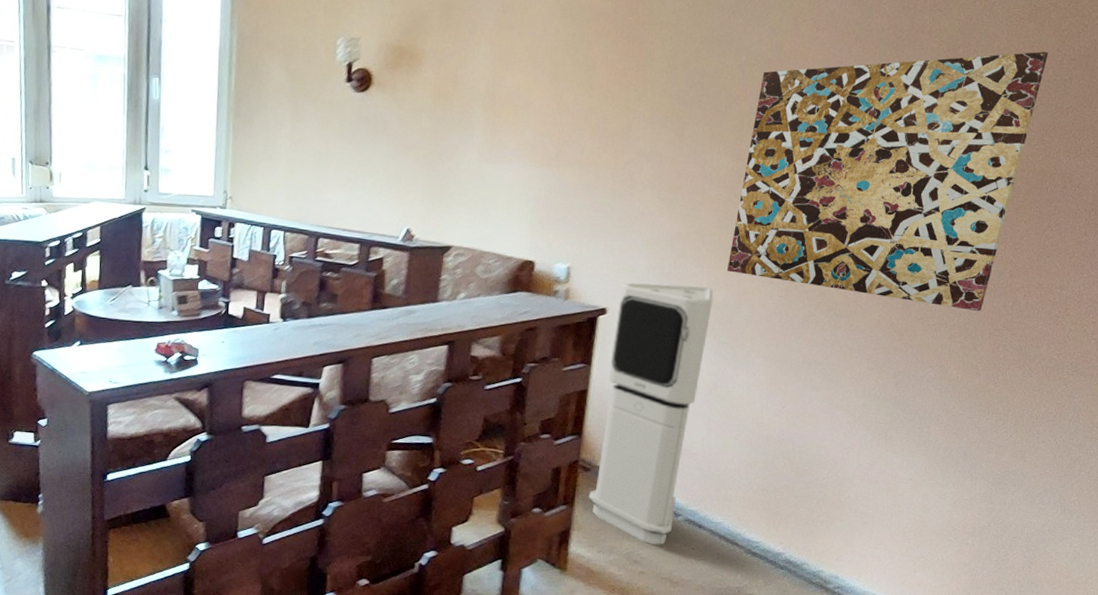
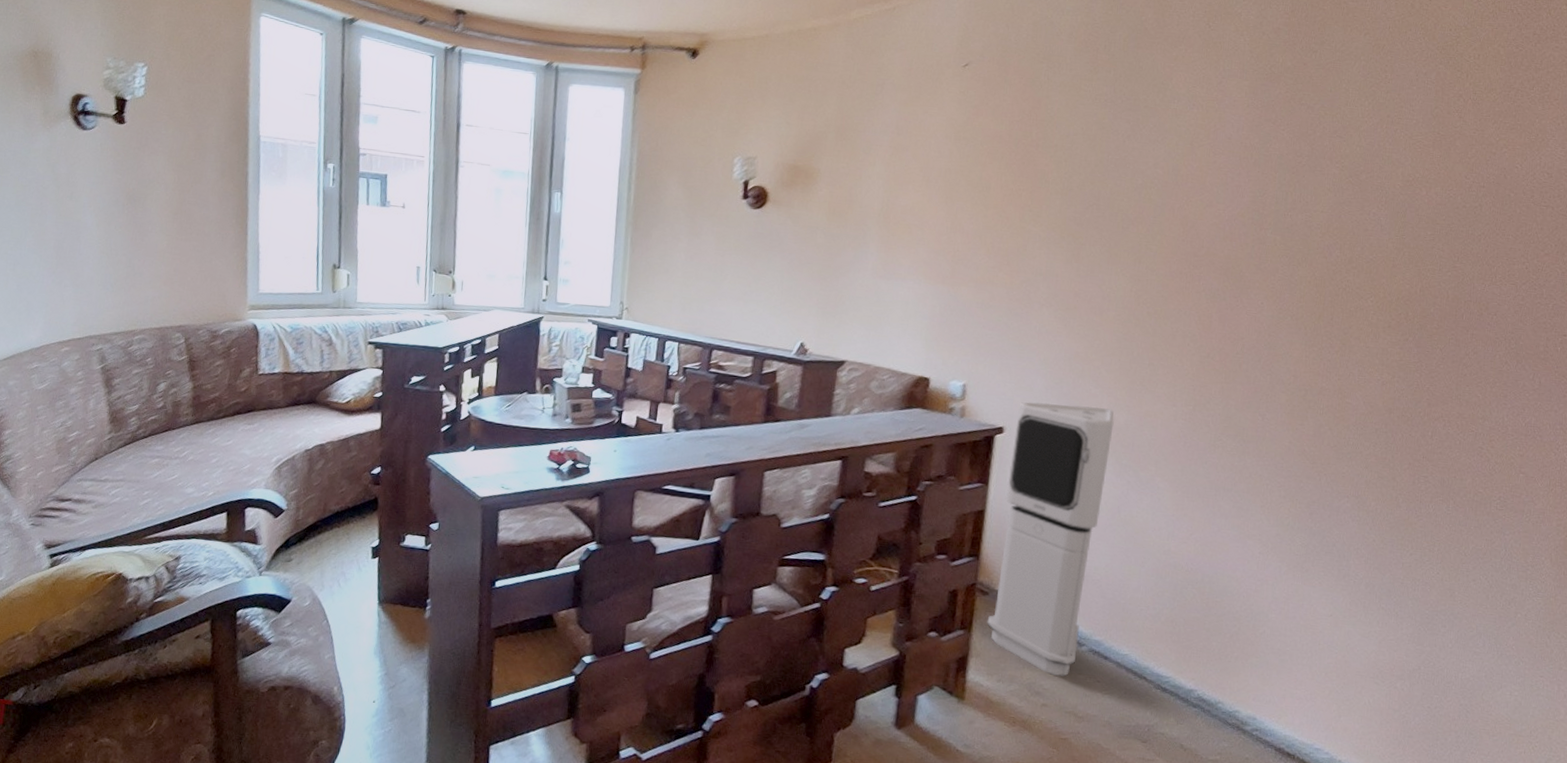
wall art: present [726,51,1049,311] -> none [1127,178,1456,440]

